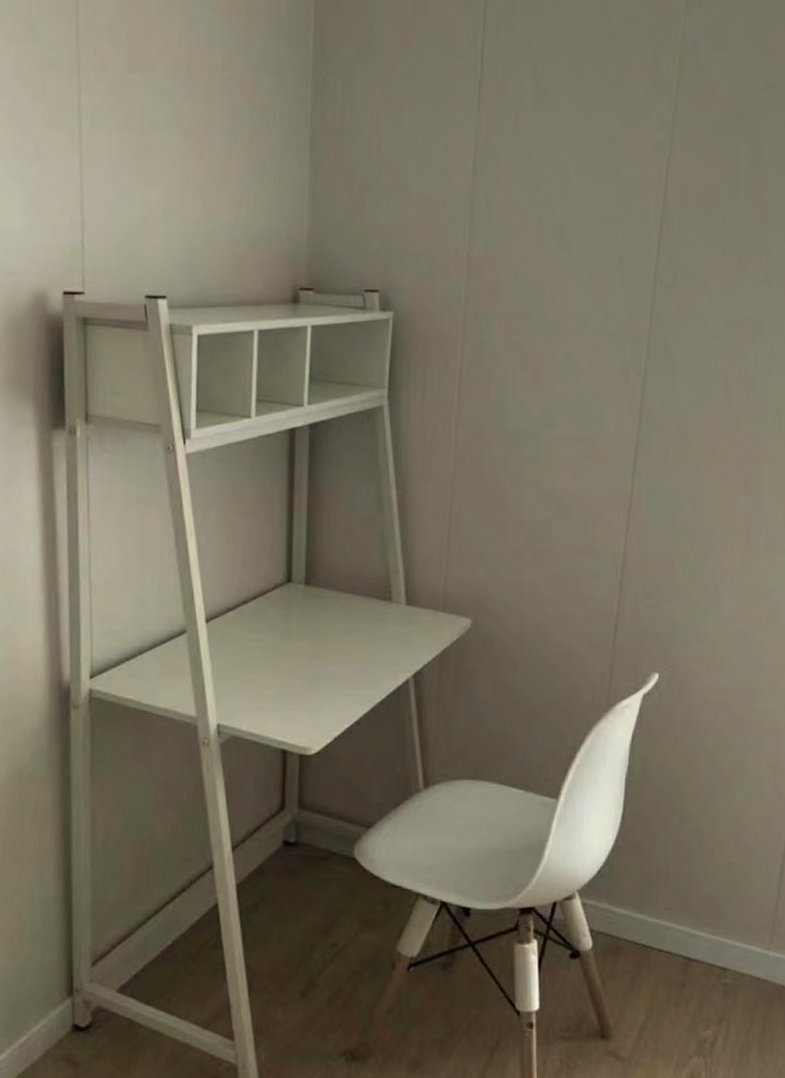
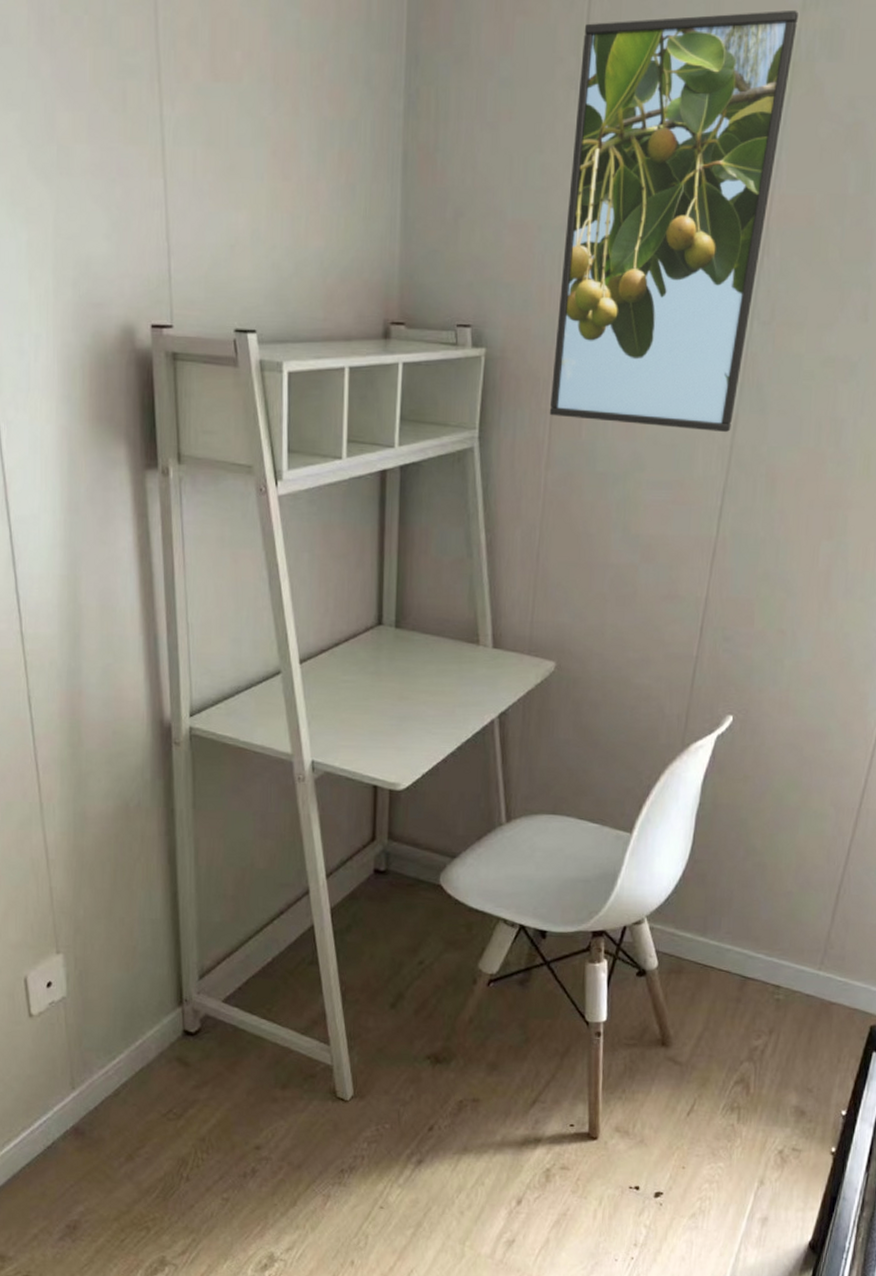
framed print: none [458,9,682,389] -> present [549,9,798,432]

